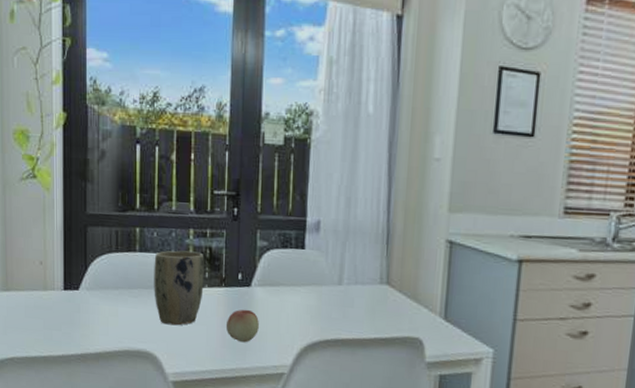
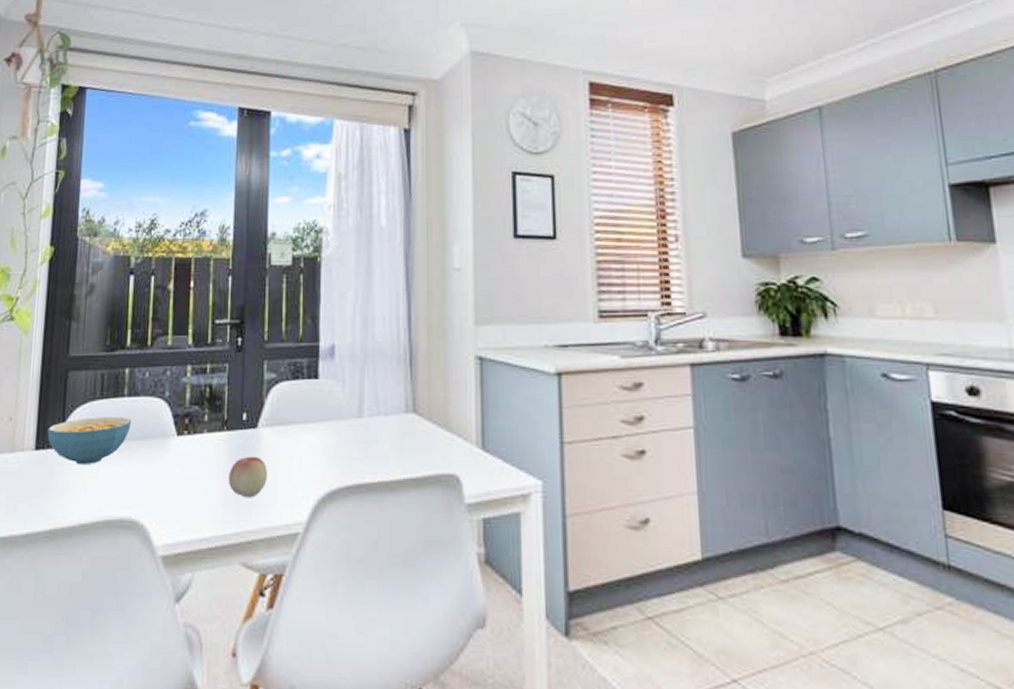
cereal bowl: none [73,267,143,305] -> present [47,417,131,464]
plant pot: present [154,250,204,326] -> none [143,391,204,483]

